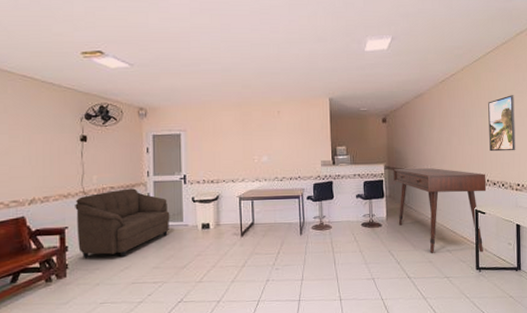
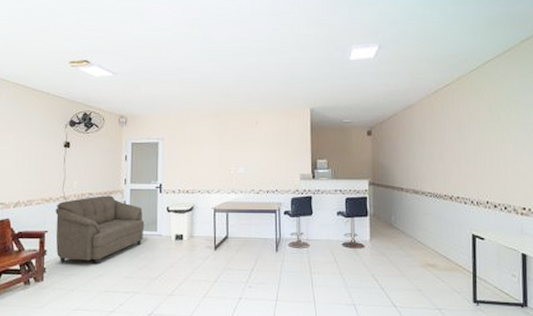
desk: present [393,168,487,253] -> none [378,186,486,284]
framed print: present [488,95,516,152] -> none [488,108,521,170]

